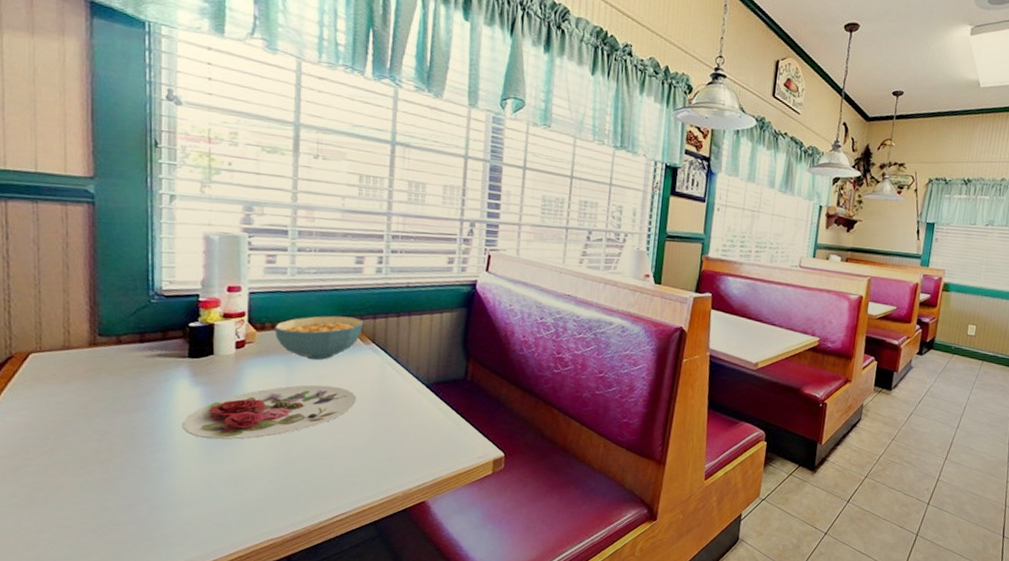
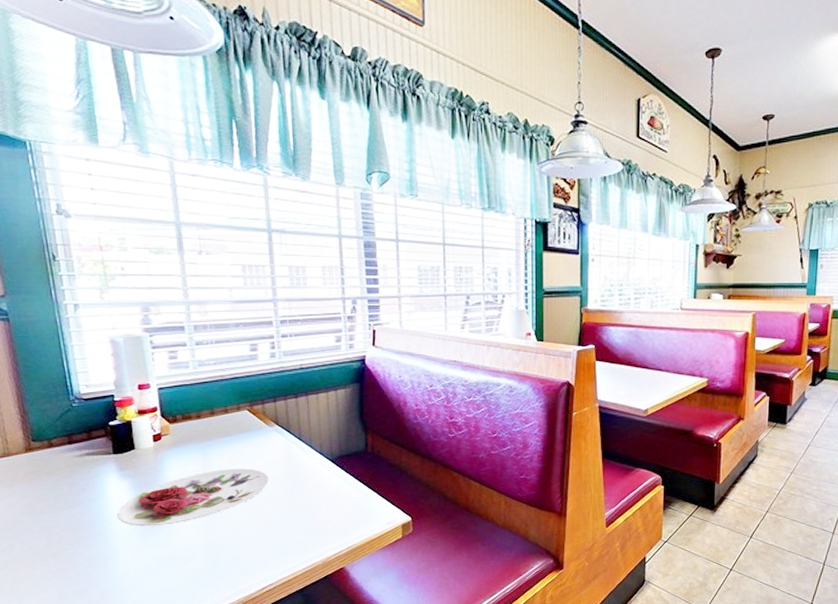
cereal bowl: present [275,315,363,361] -> none [186,402,265,446]

